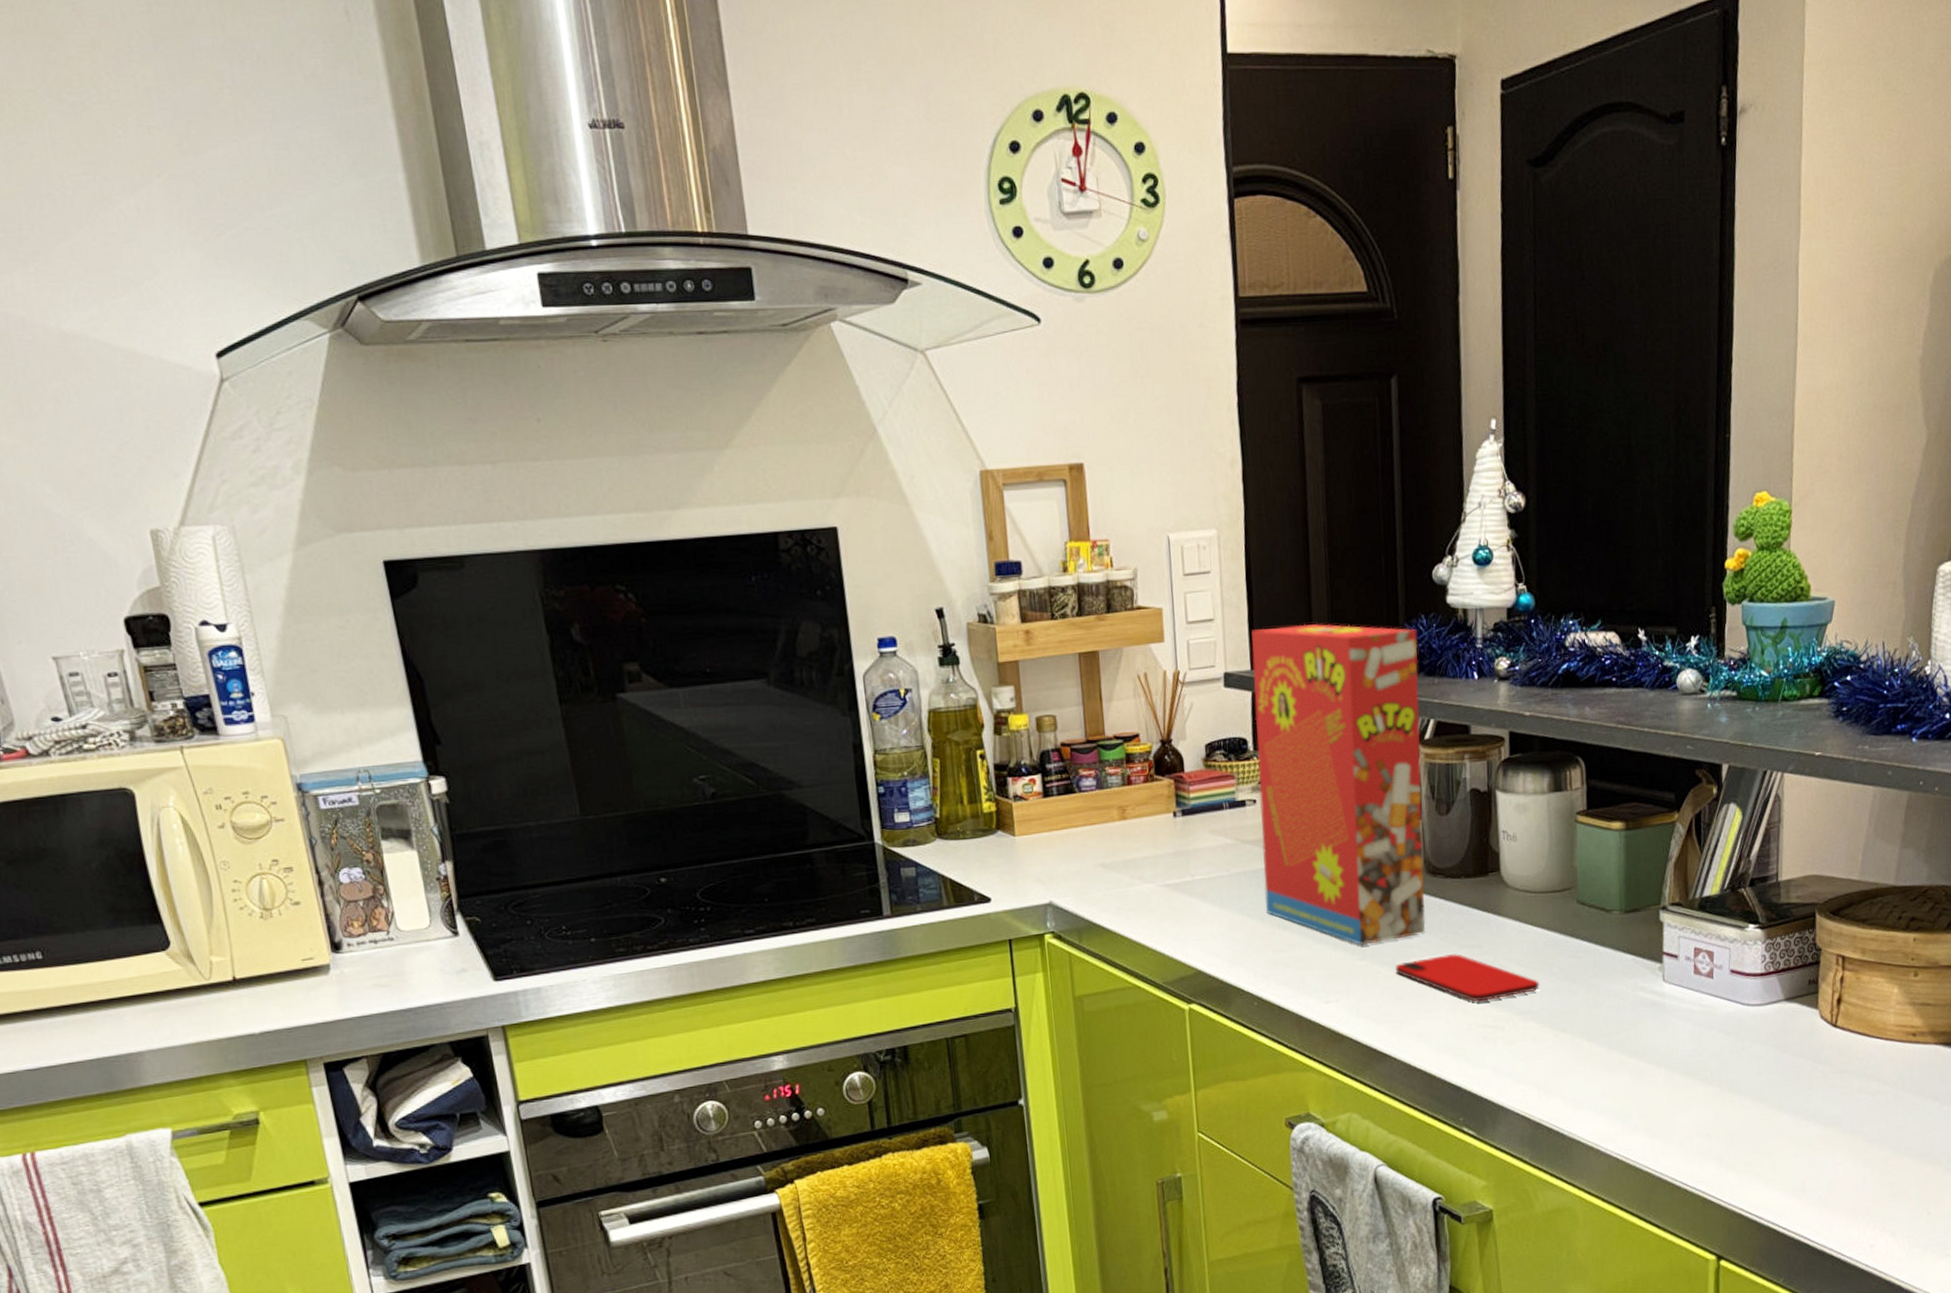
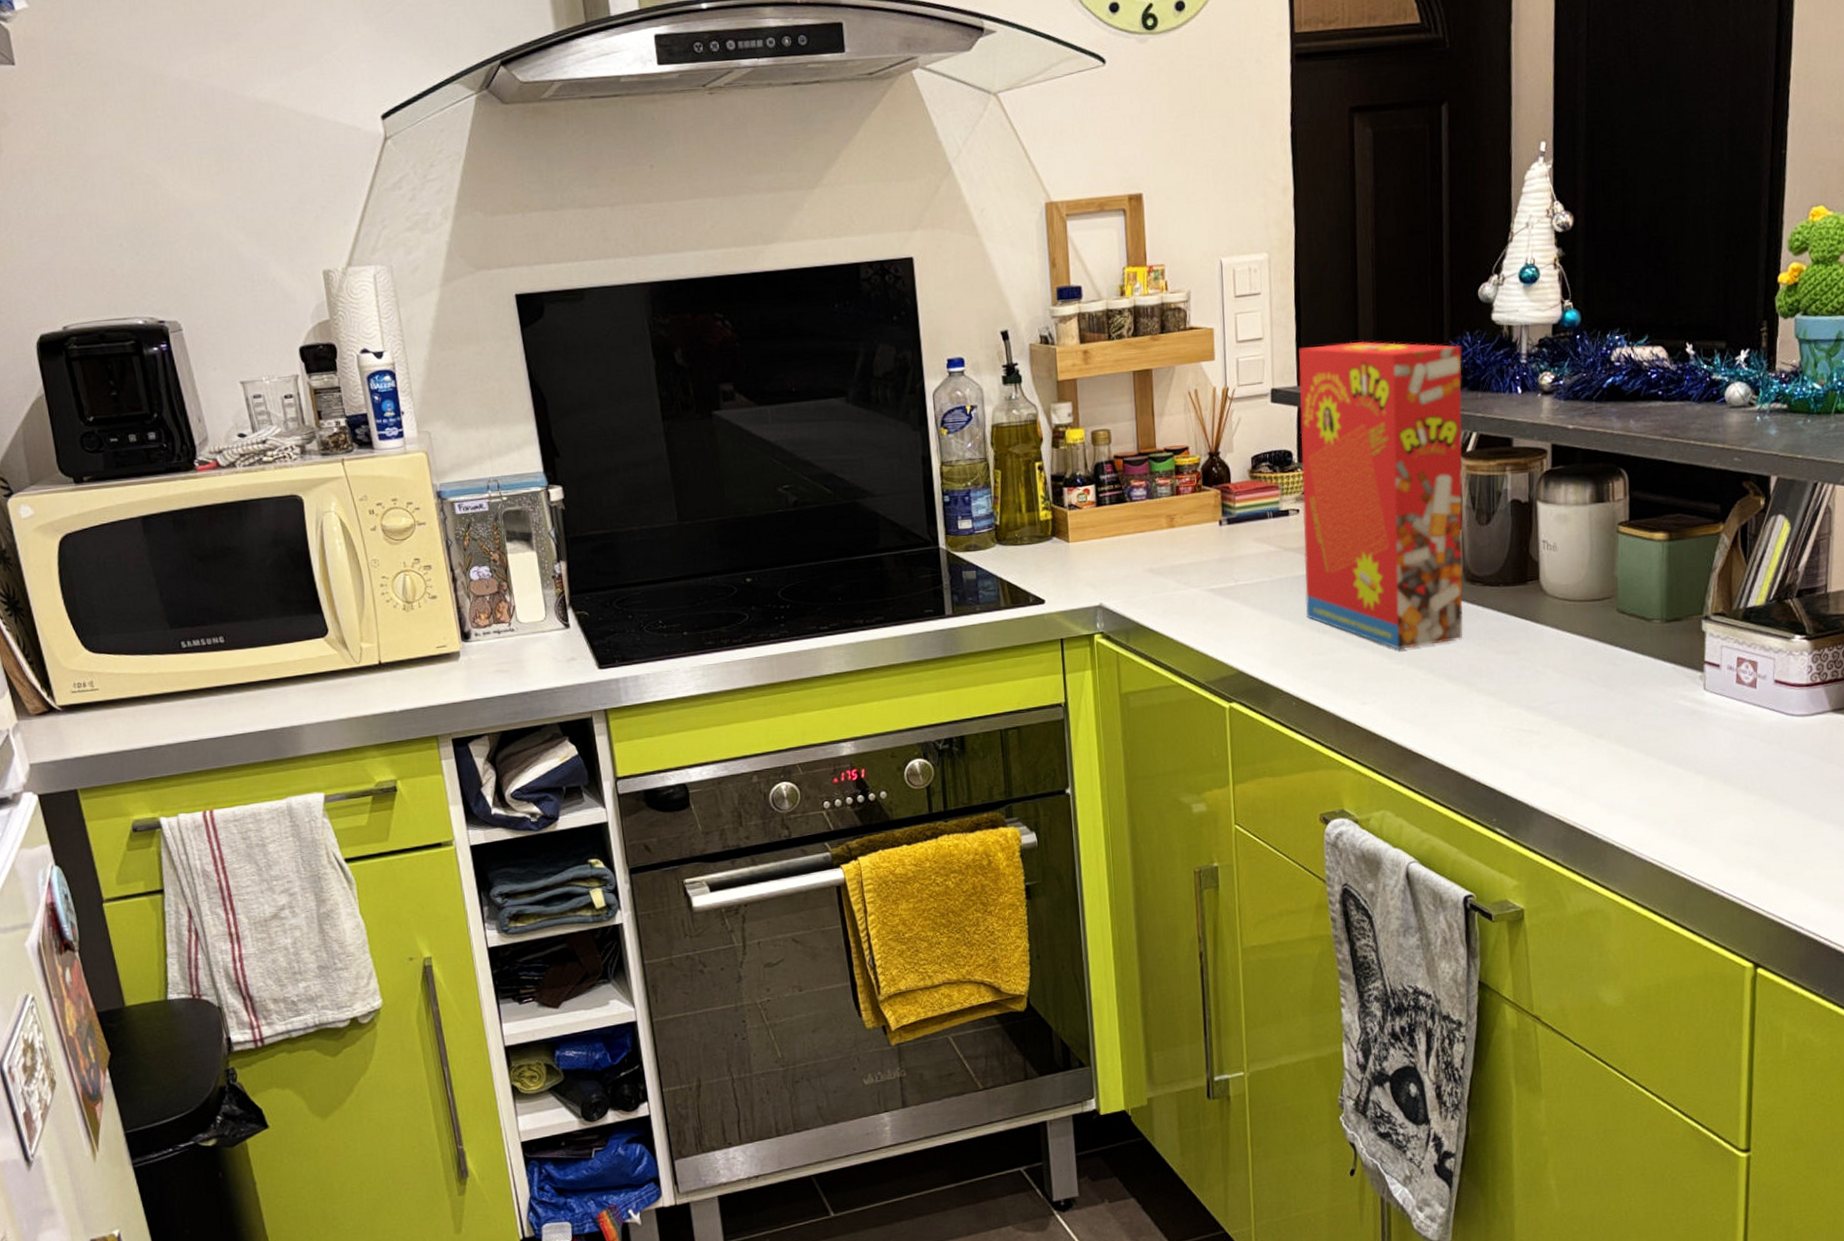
smartphone: present [1396,954,1539,1002] -> none [1432,659,1577,706]

